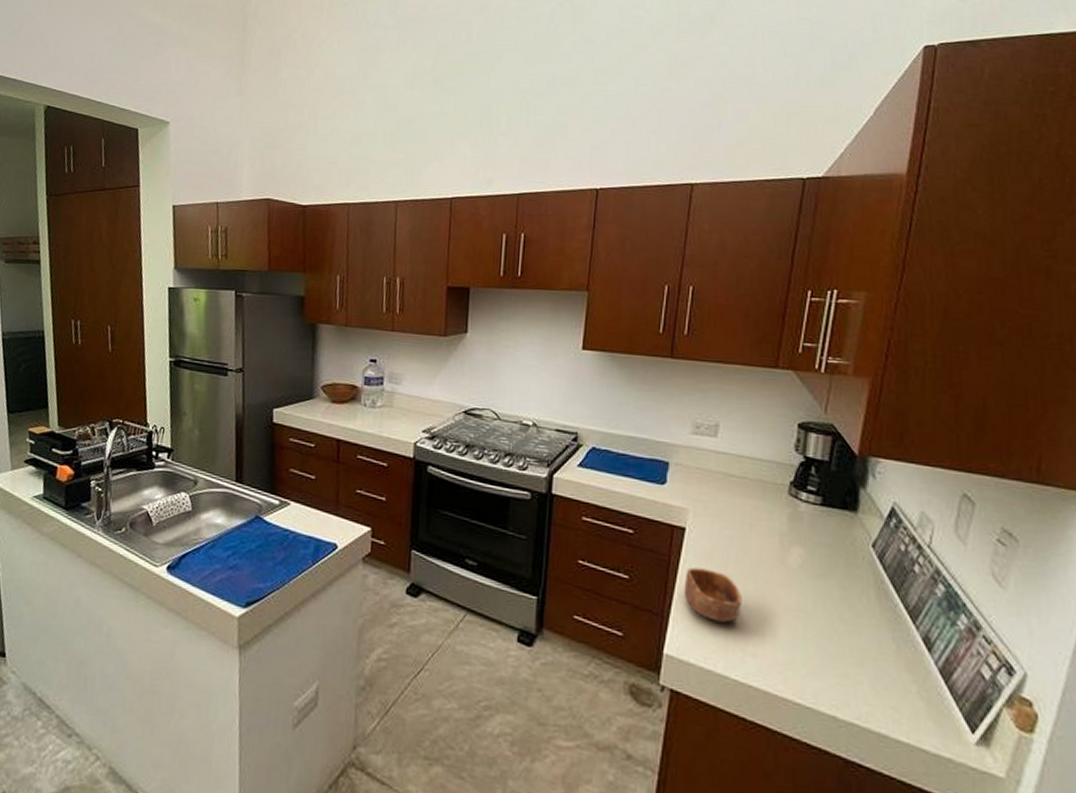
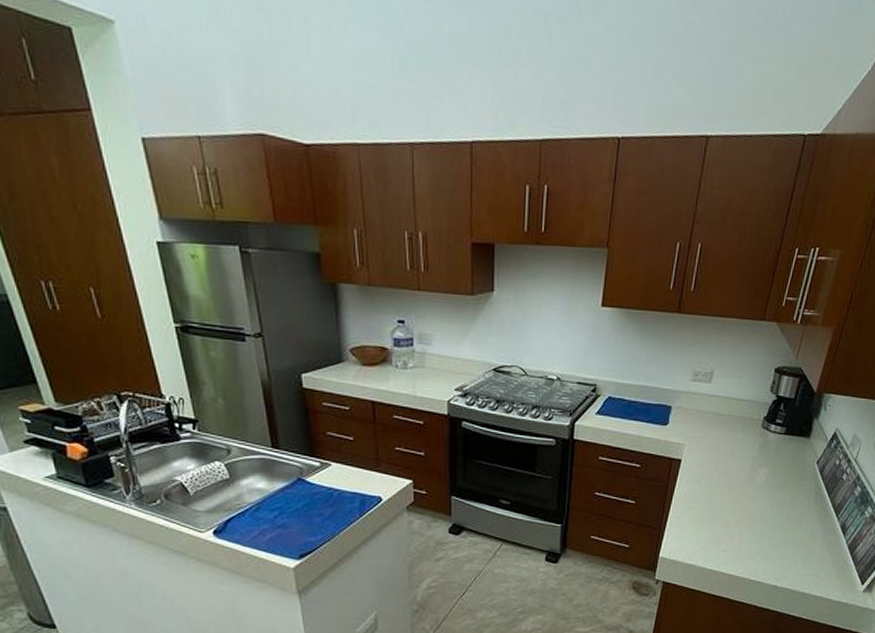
bowl: present [683,567,742,623] -> none [677,490,720,529]

